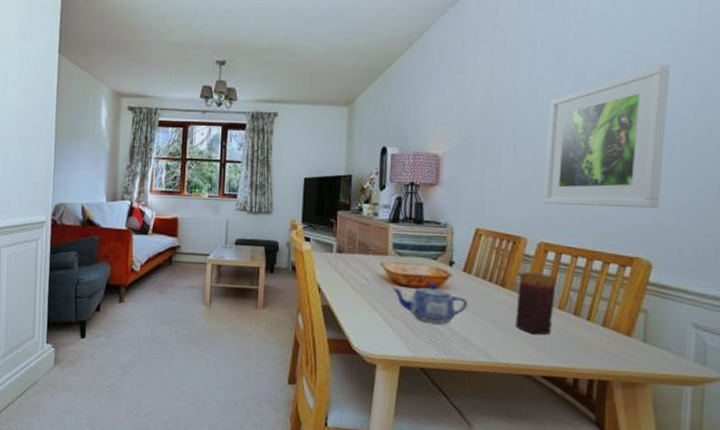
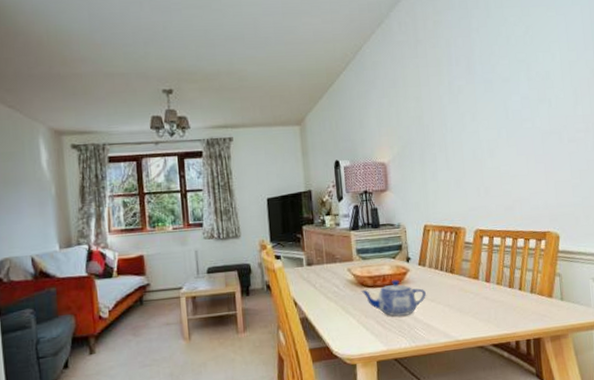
candle: present [515,272,556,335] -> none [464,256,494,311]
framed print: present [543,64,670,208] -> none [468,69,558,197]

